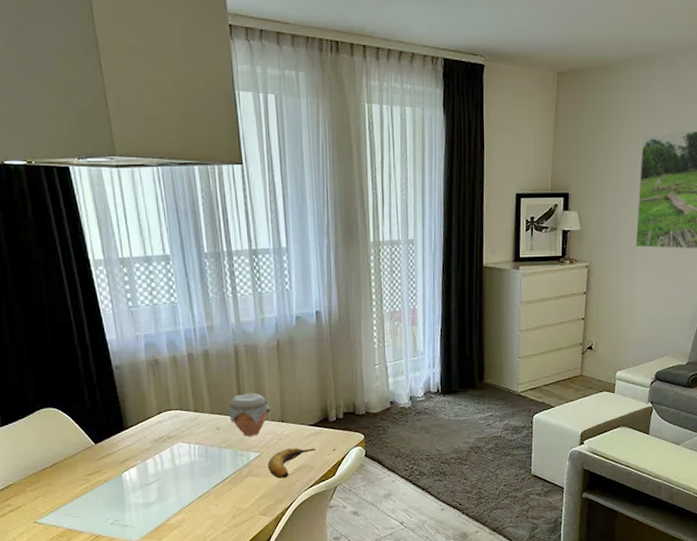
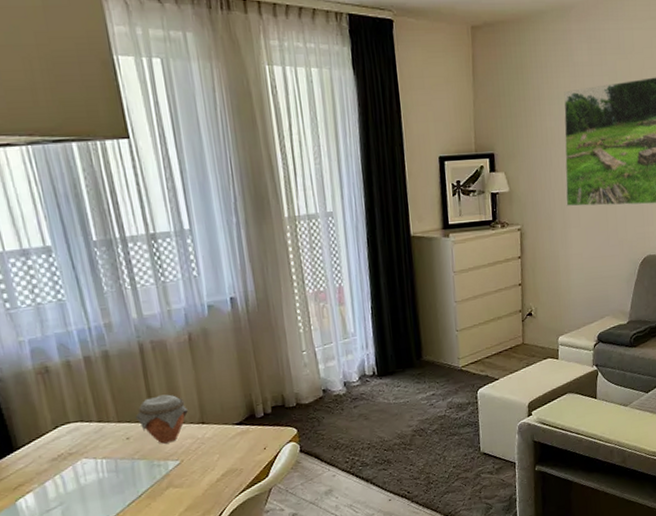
banana: present [267,447,316,479] -> none [190,449,244,487]

